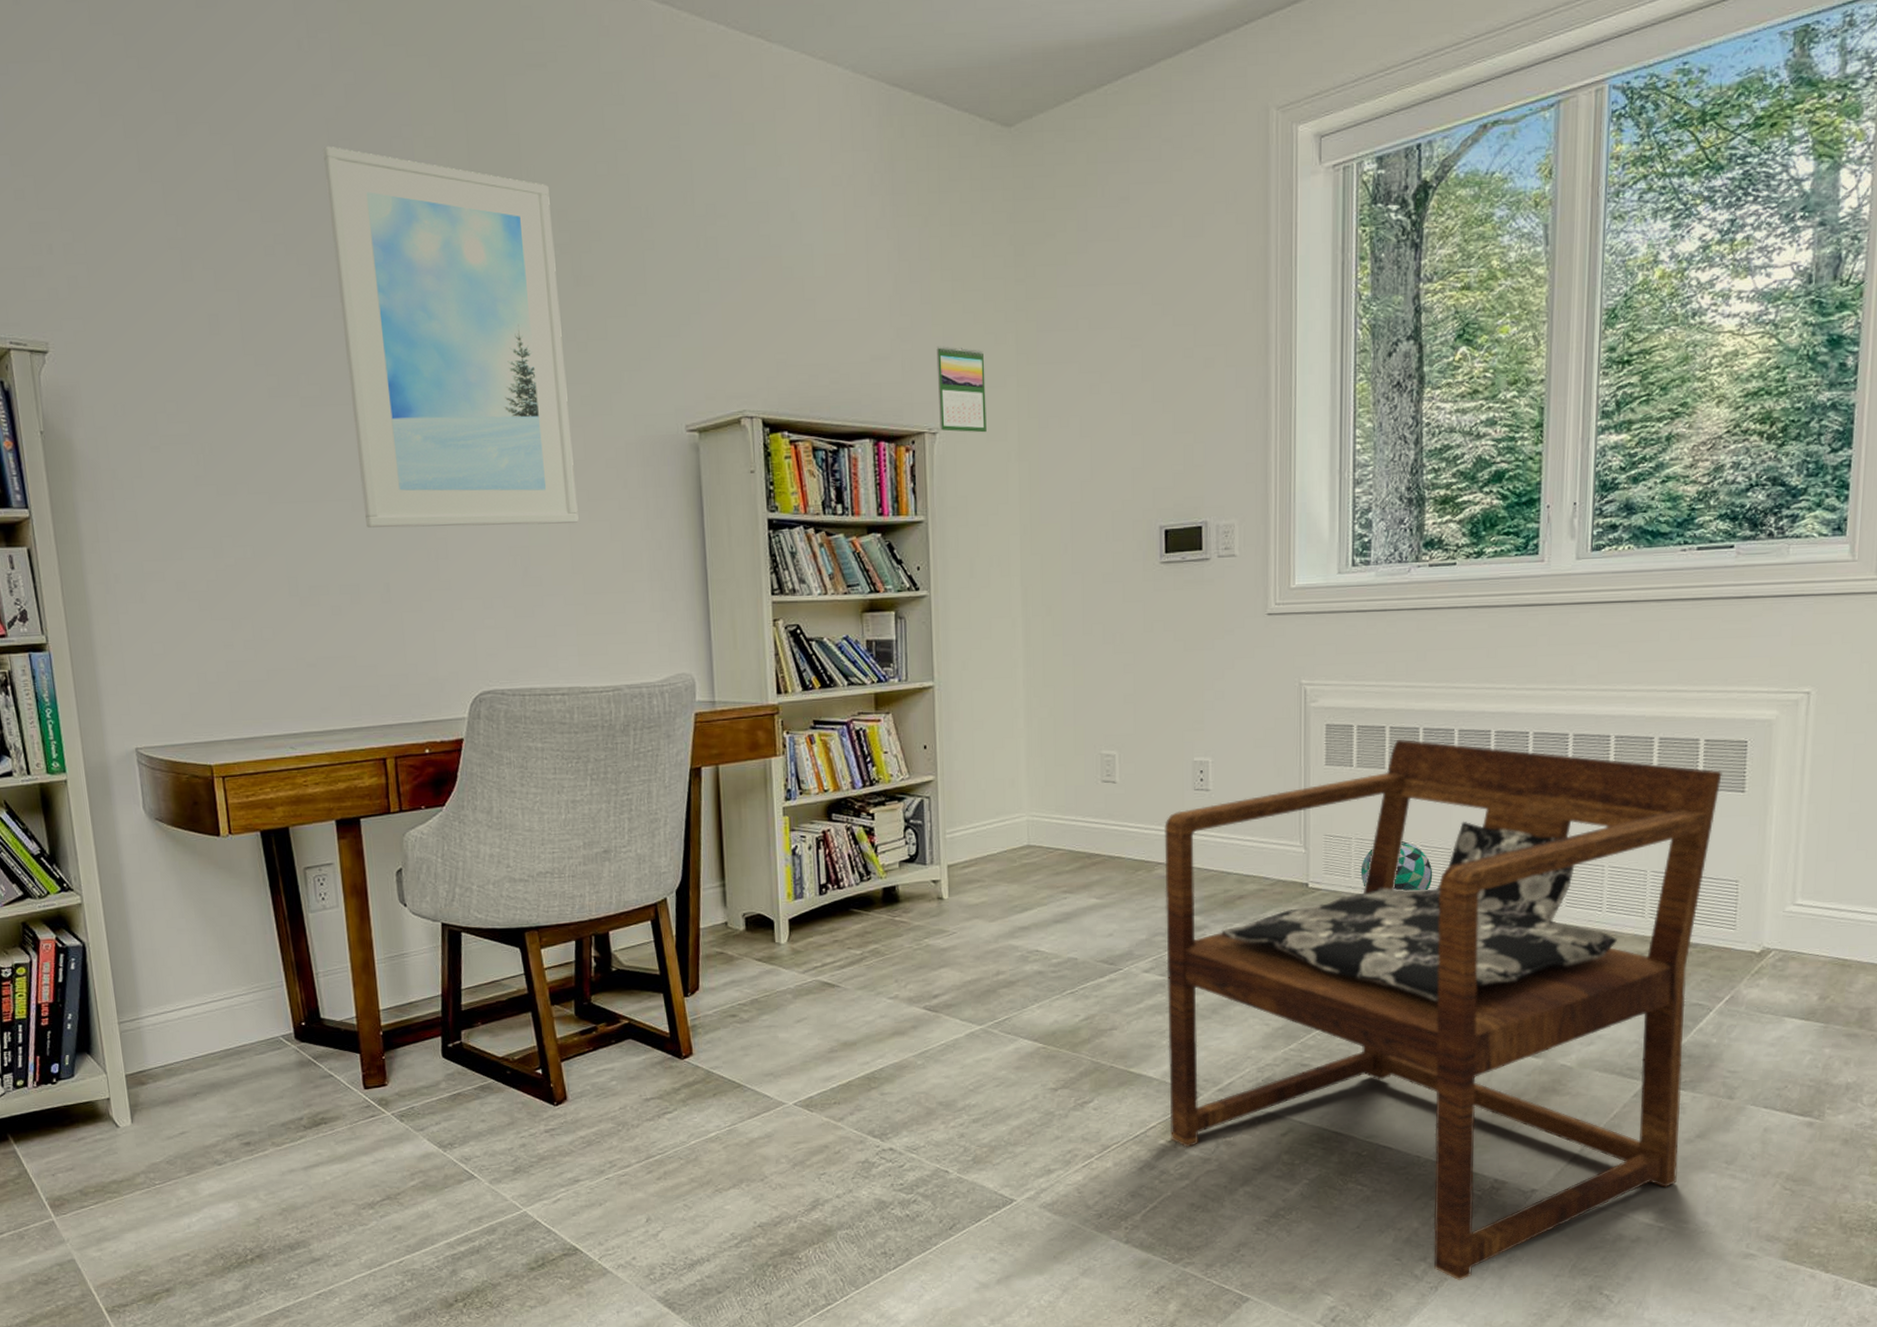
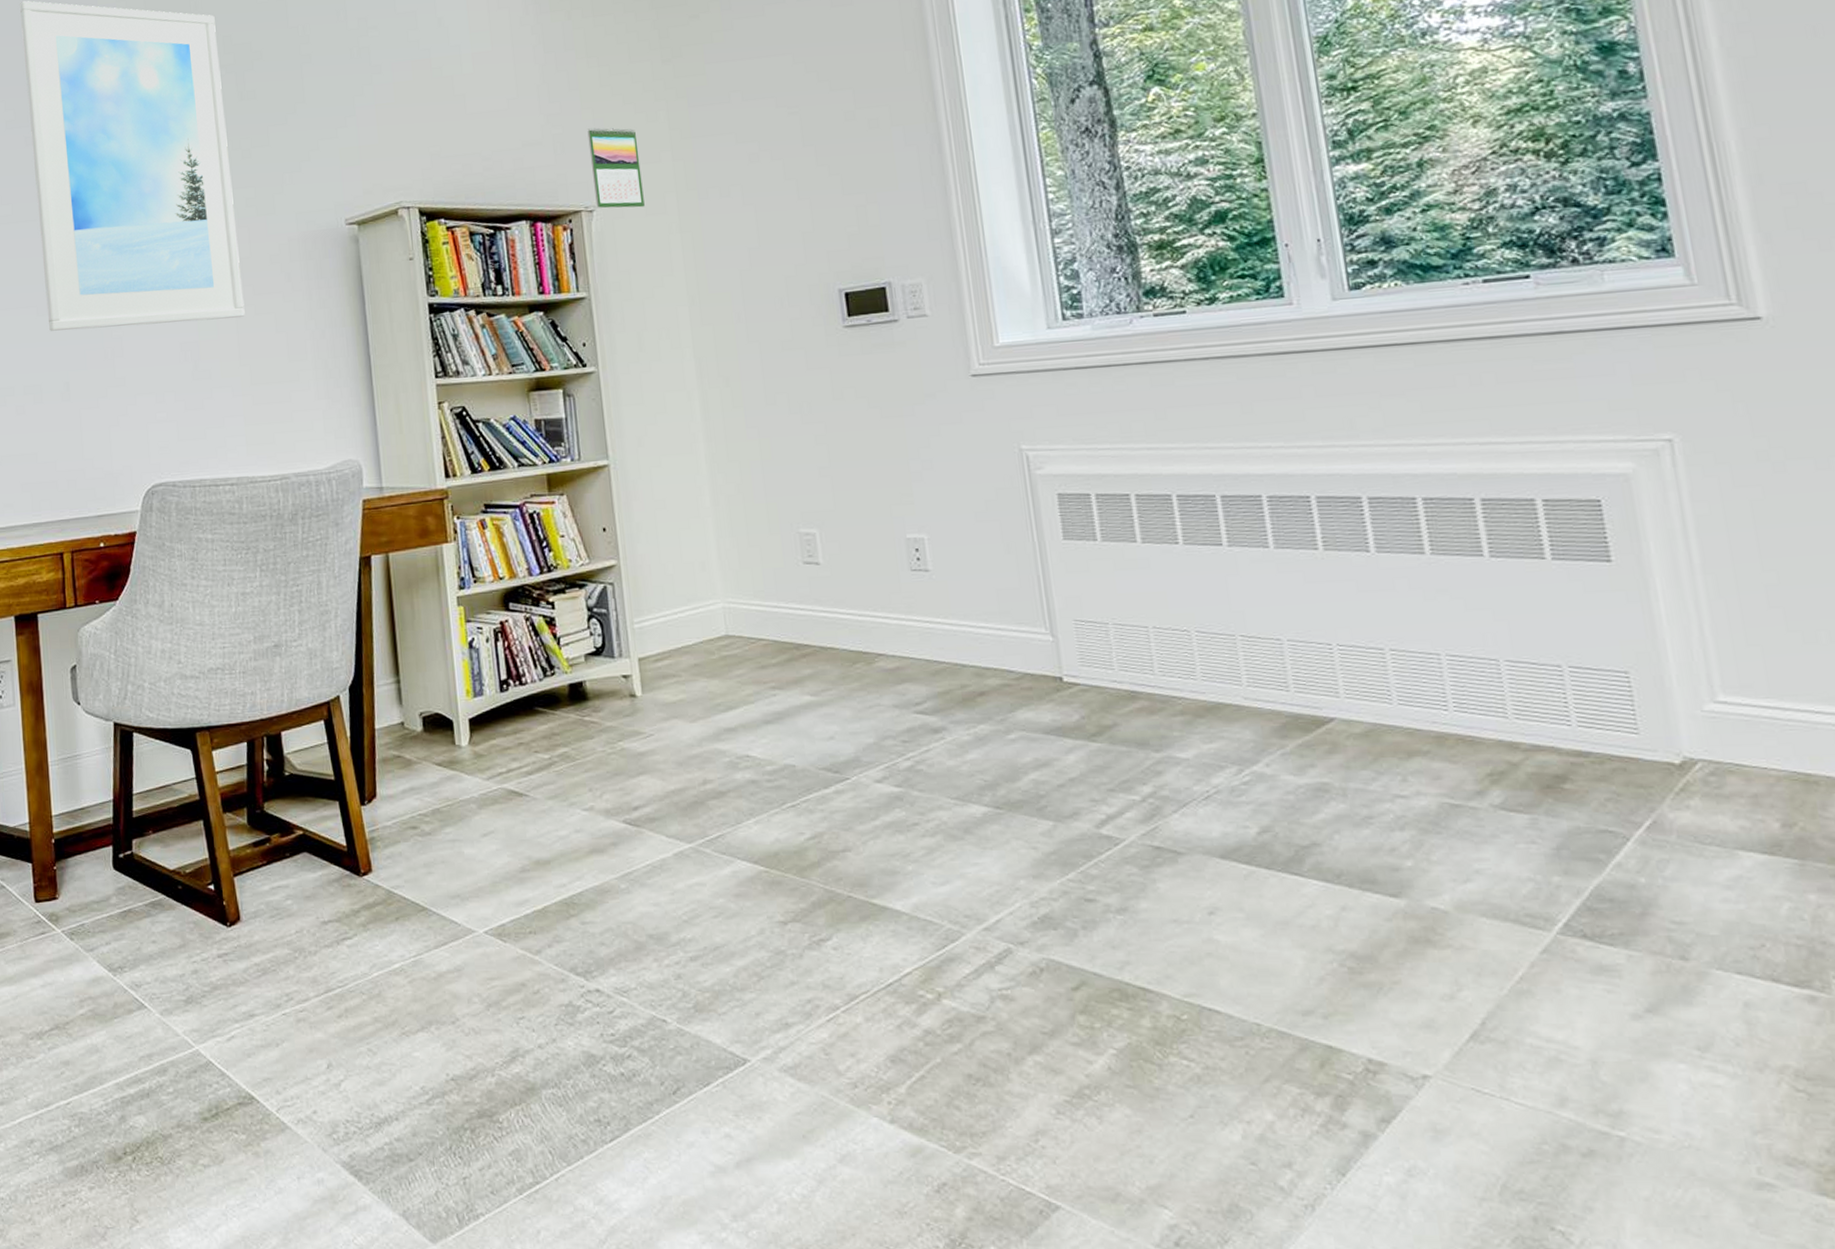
armchair: present [1164,740,1722,1281] -> none [881,508,1631,1199]
decorative ball: present [1360,841,1433,891] -> none [1124,626,1218,686]

